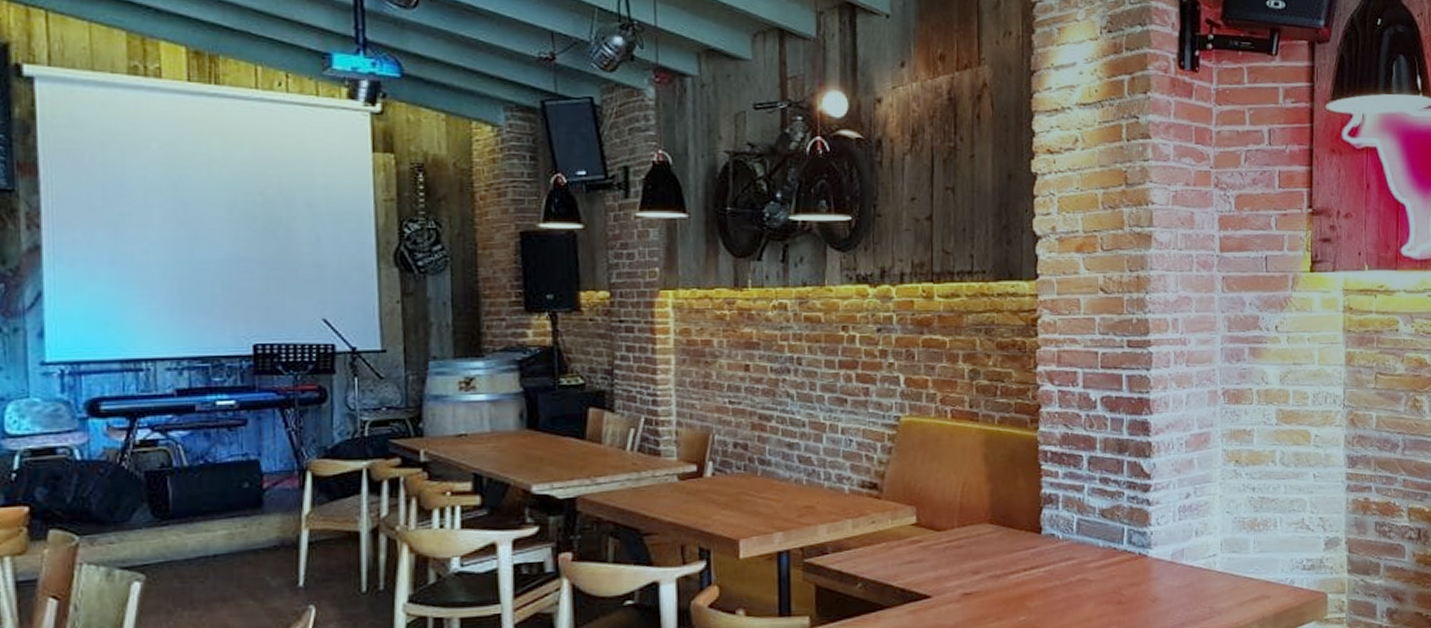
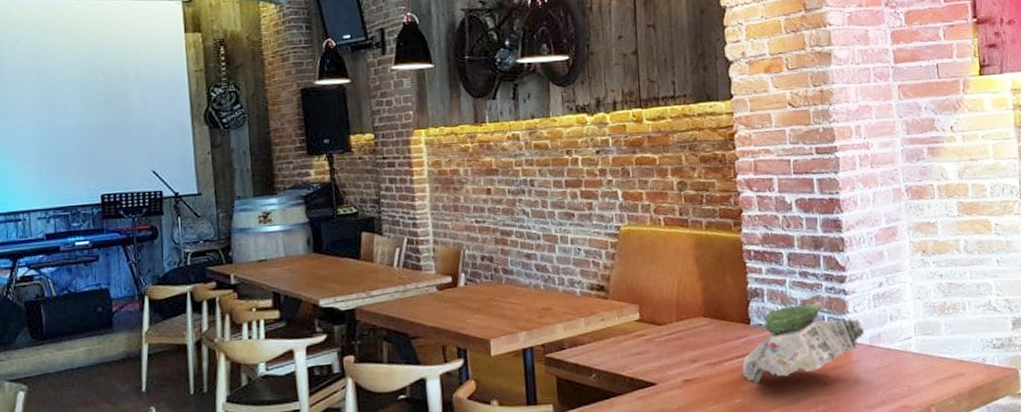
newspaper: none [1029,511,1166,600] -> present [742,301,864,384]

